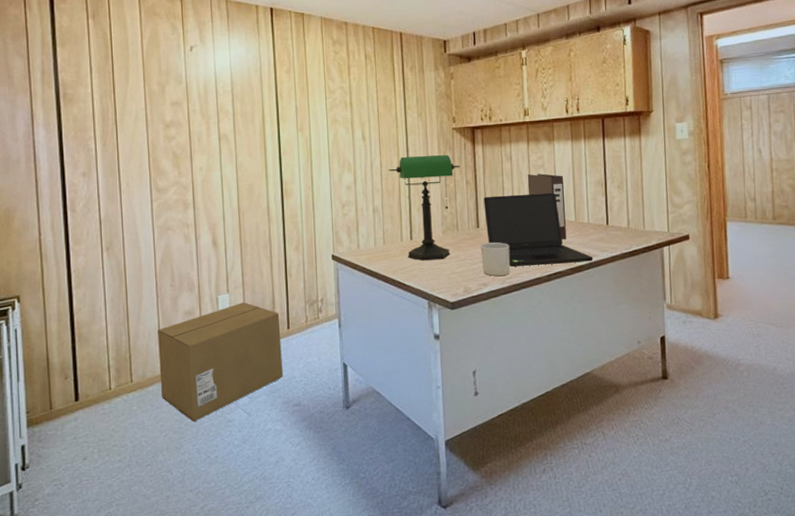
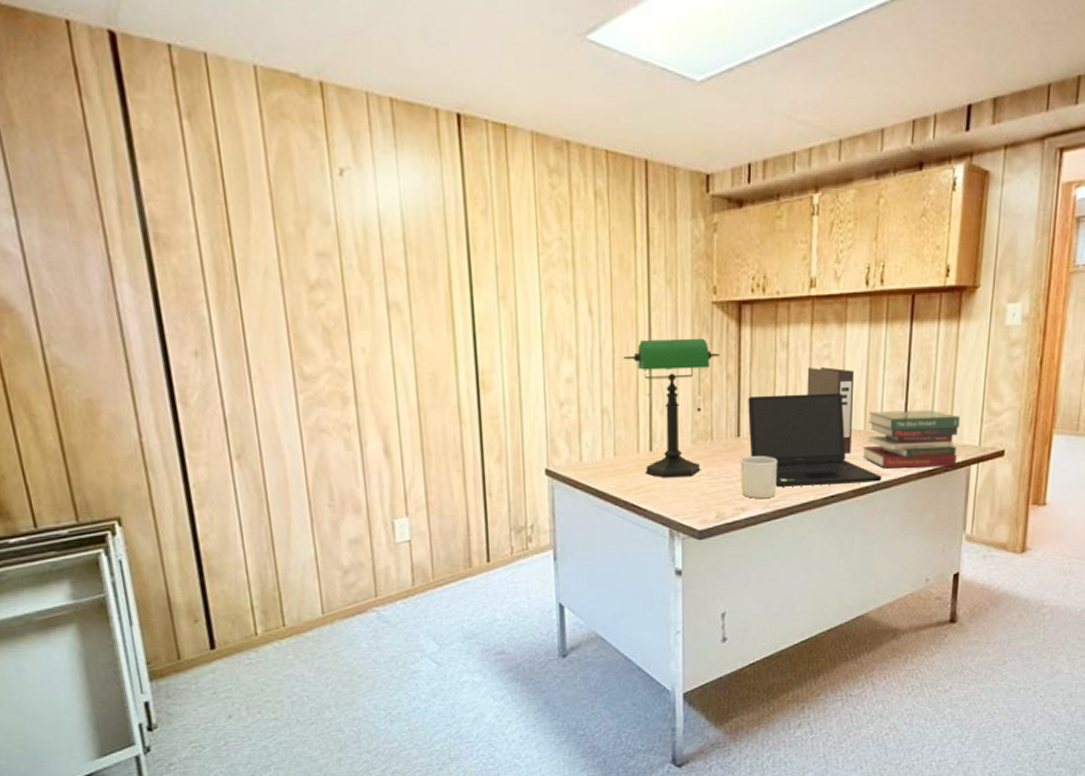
box: present [158,302,283,422] -> none [315,528,482,673]
books: none [575,204,651,251] -> present [862,409,960,469]

